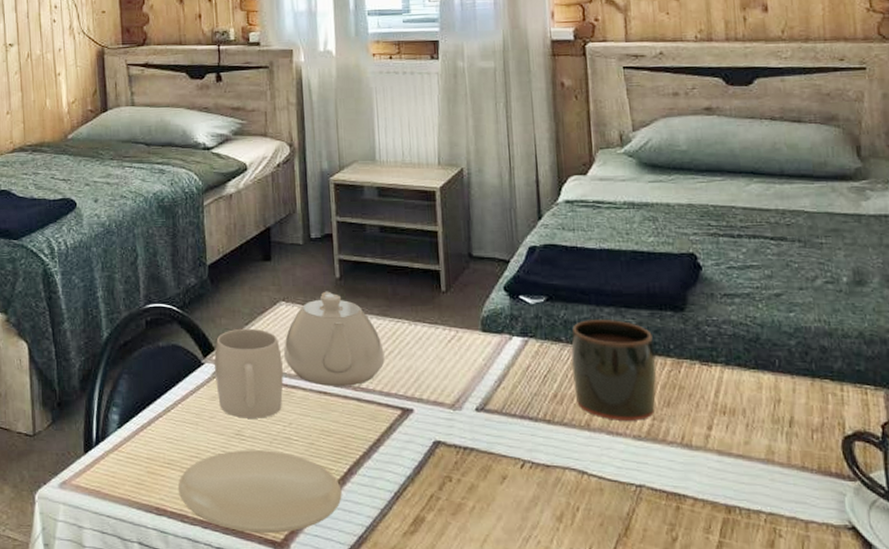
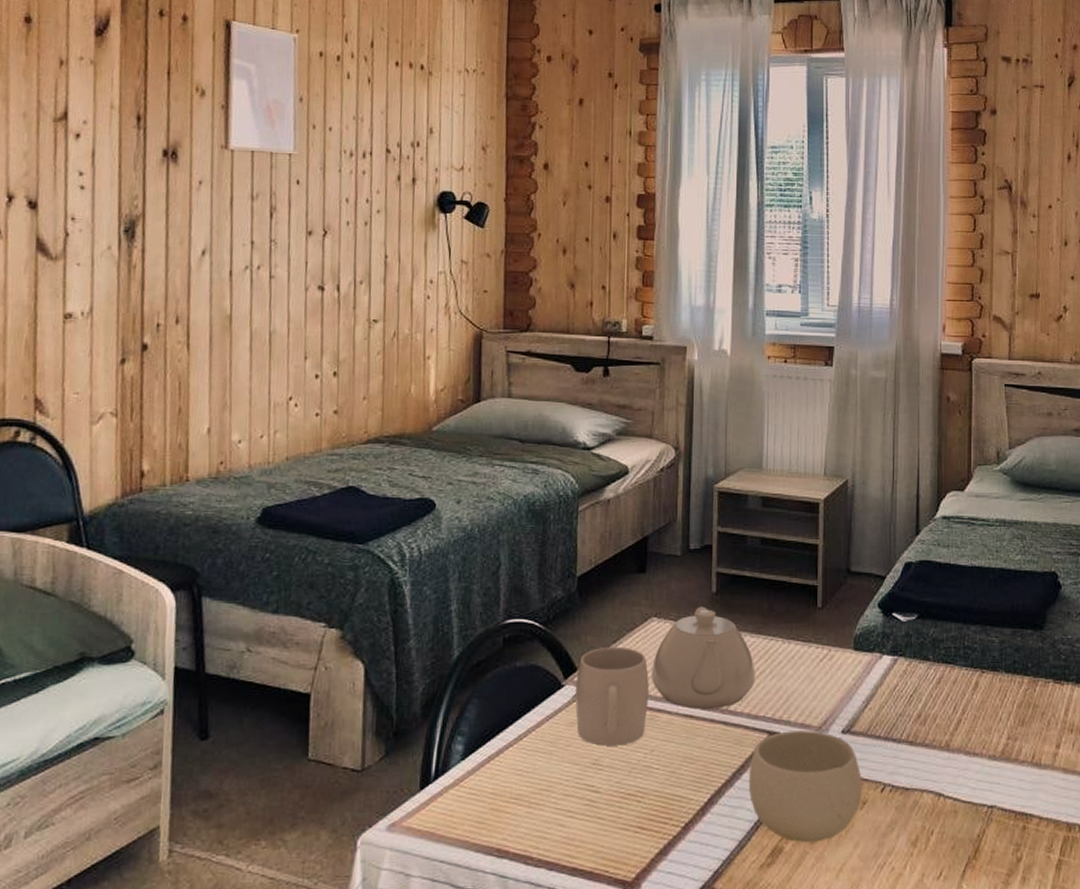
plate: present [177,450,342,533] -> none [523,781,700,873]
bowl: none [385,408,501,513] -> present [748,731,862,842]
mug: present [571,320,657,421] -> none [937,638,1014,740]

